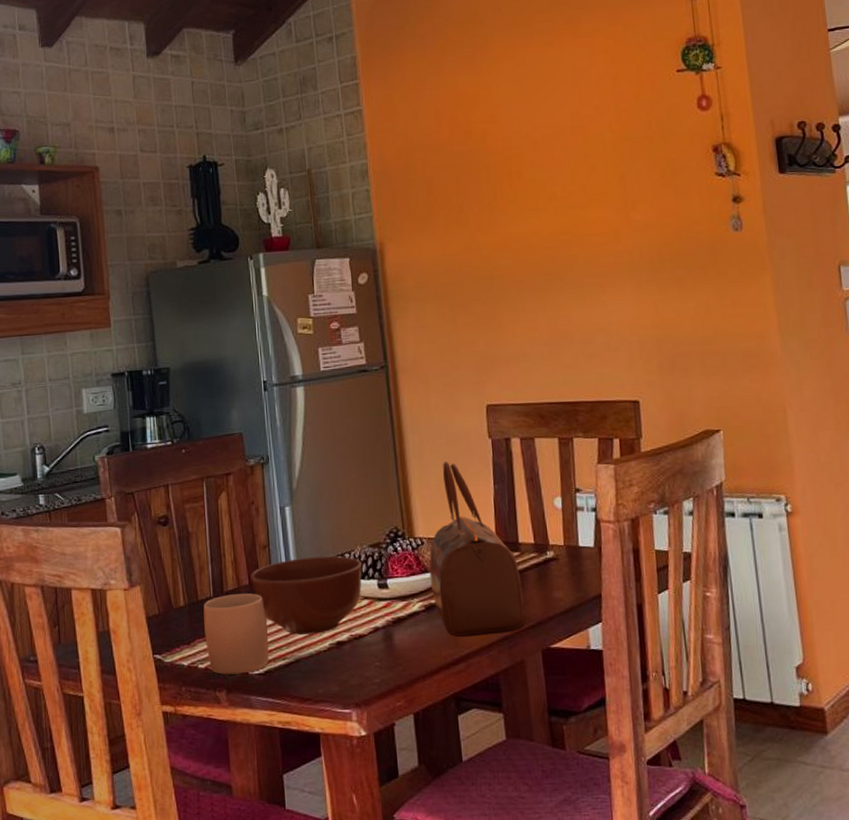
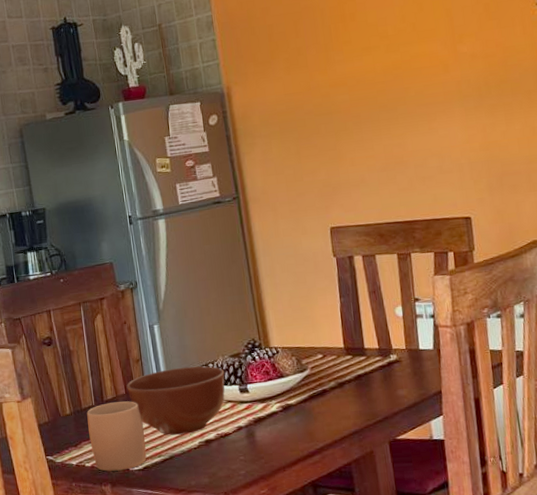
handbag: present [429,461,526,638] -> none [284,279,374,433]

